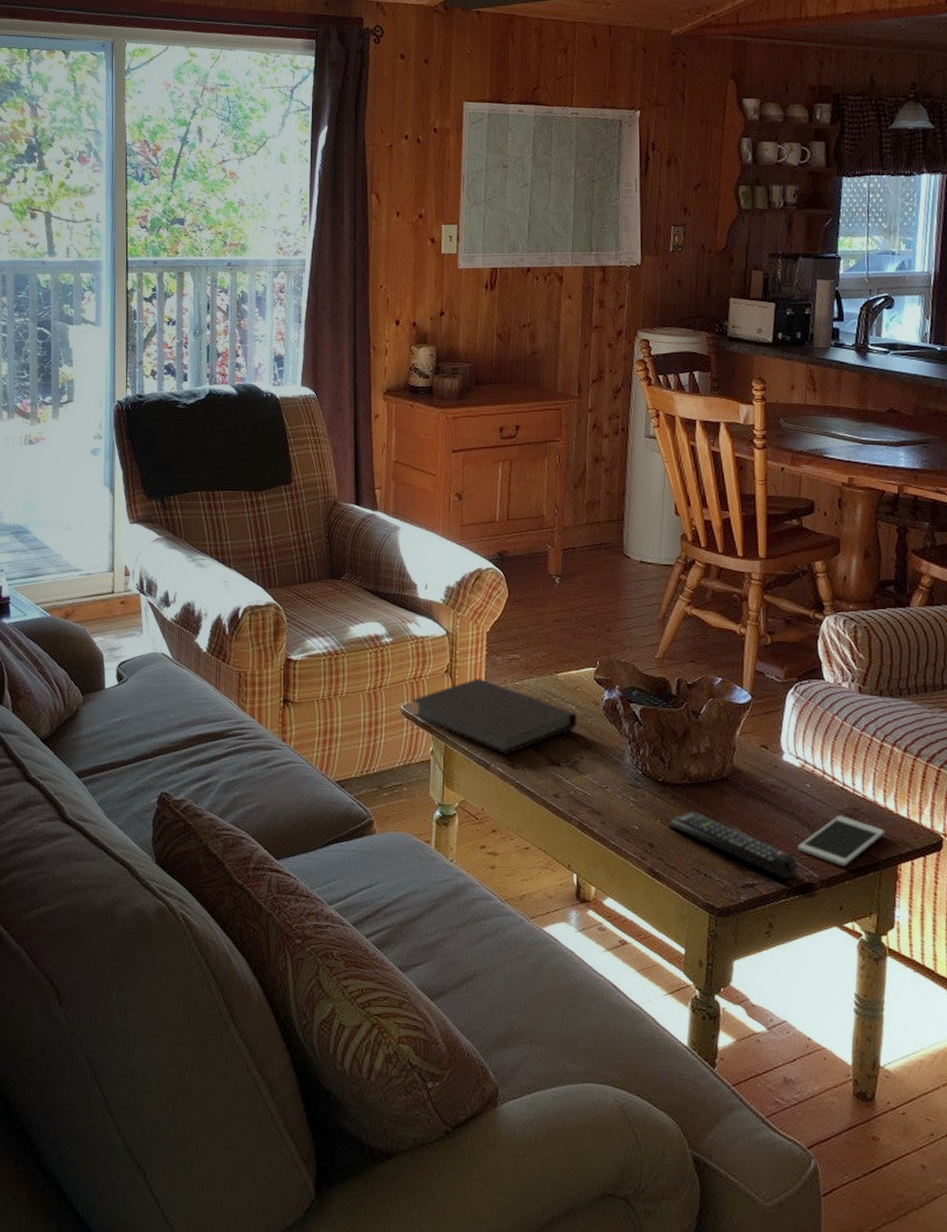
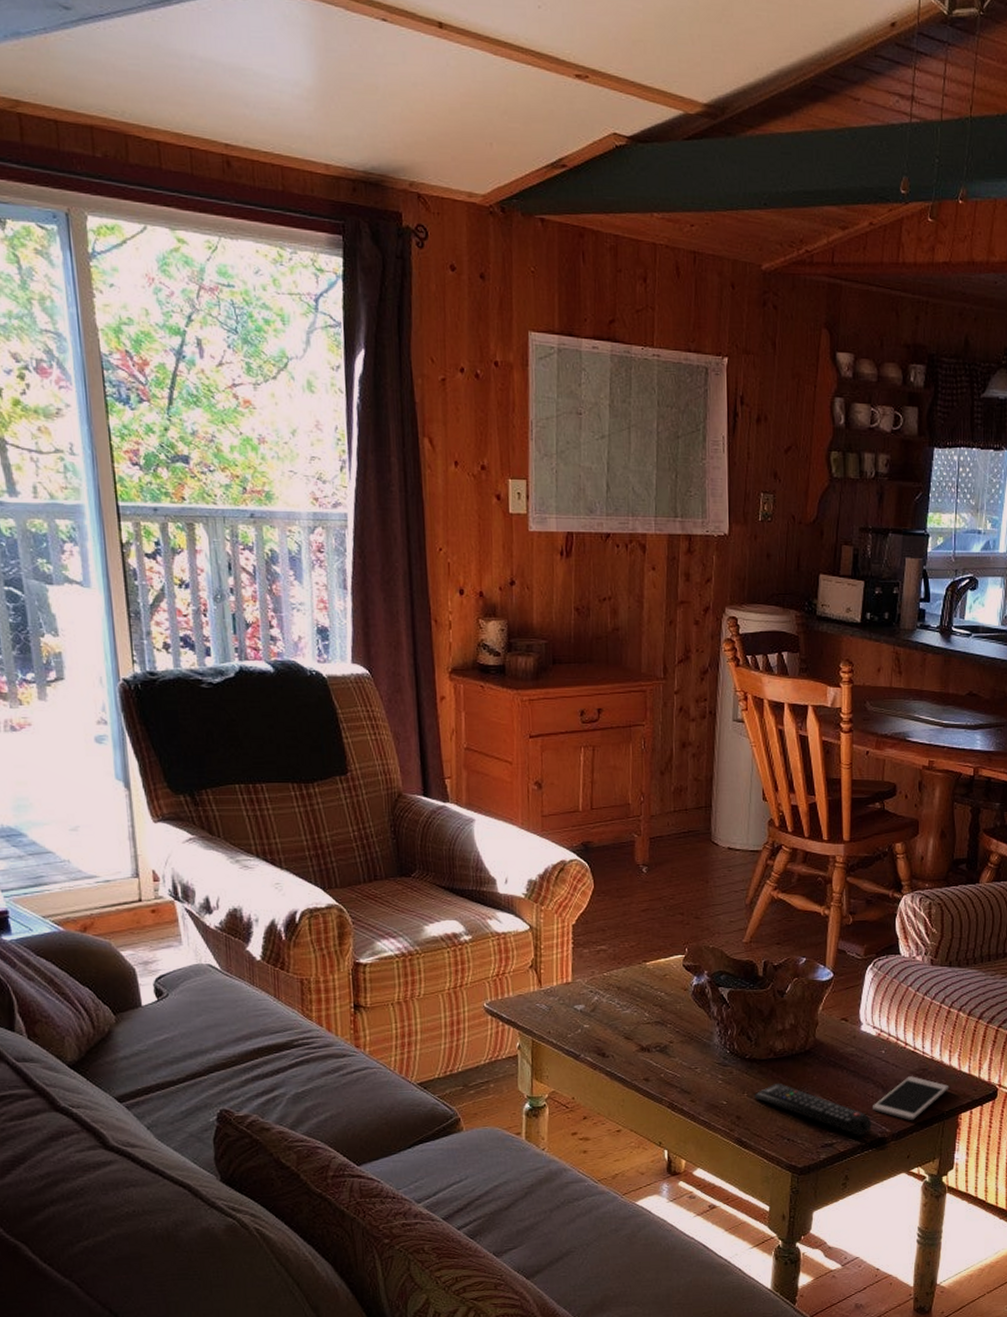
notebook: present [411,677,577,756] -> none [495,971,667,1045]

